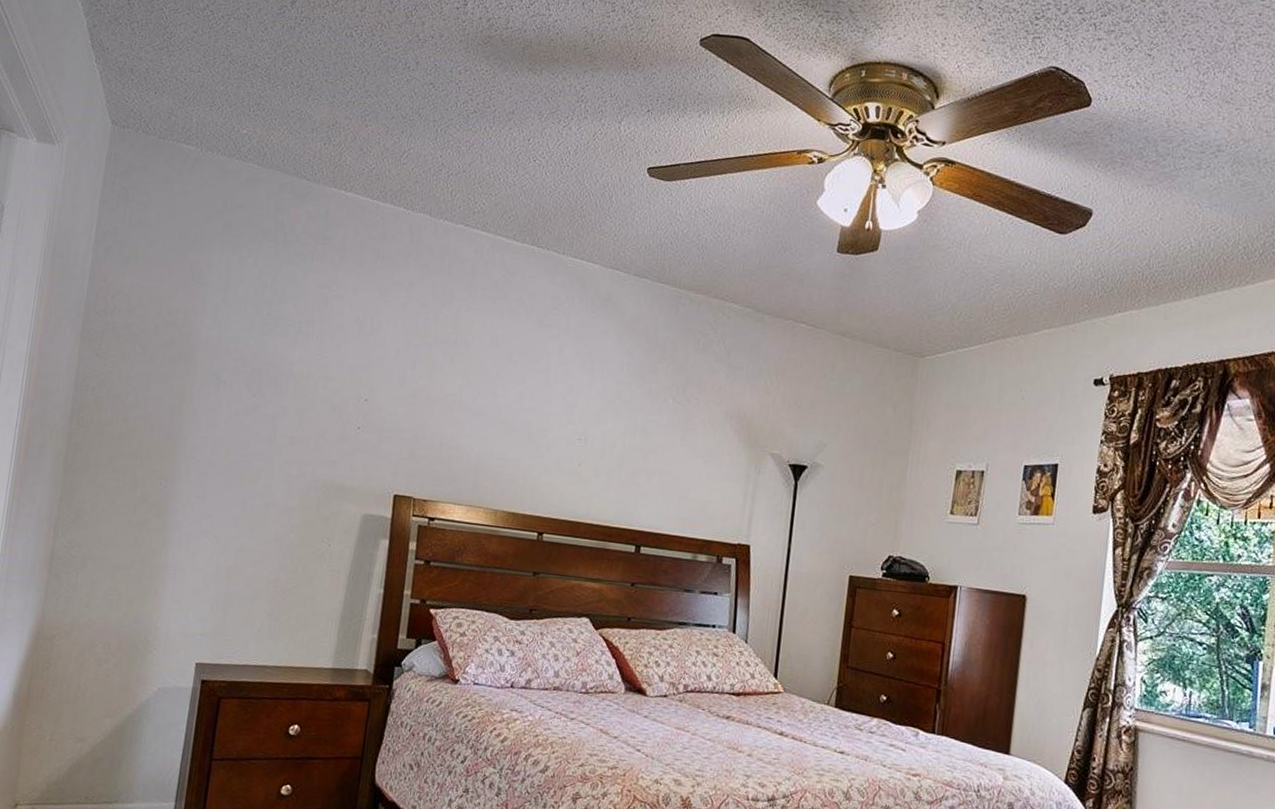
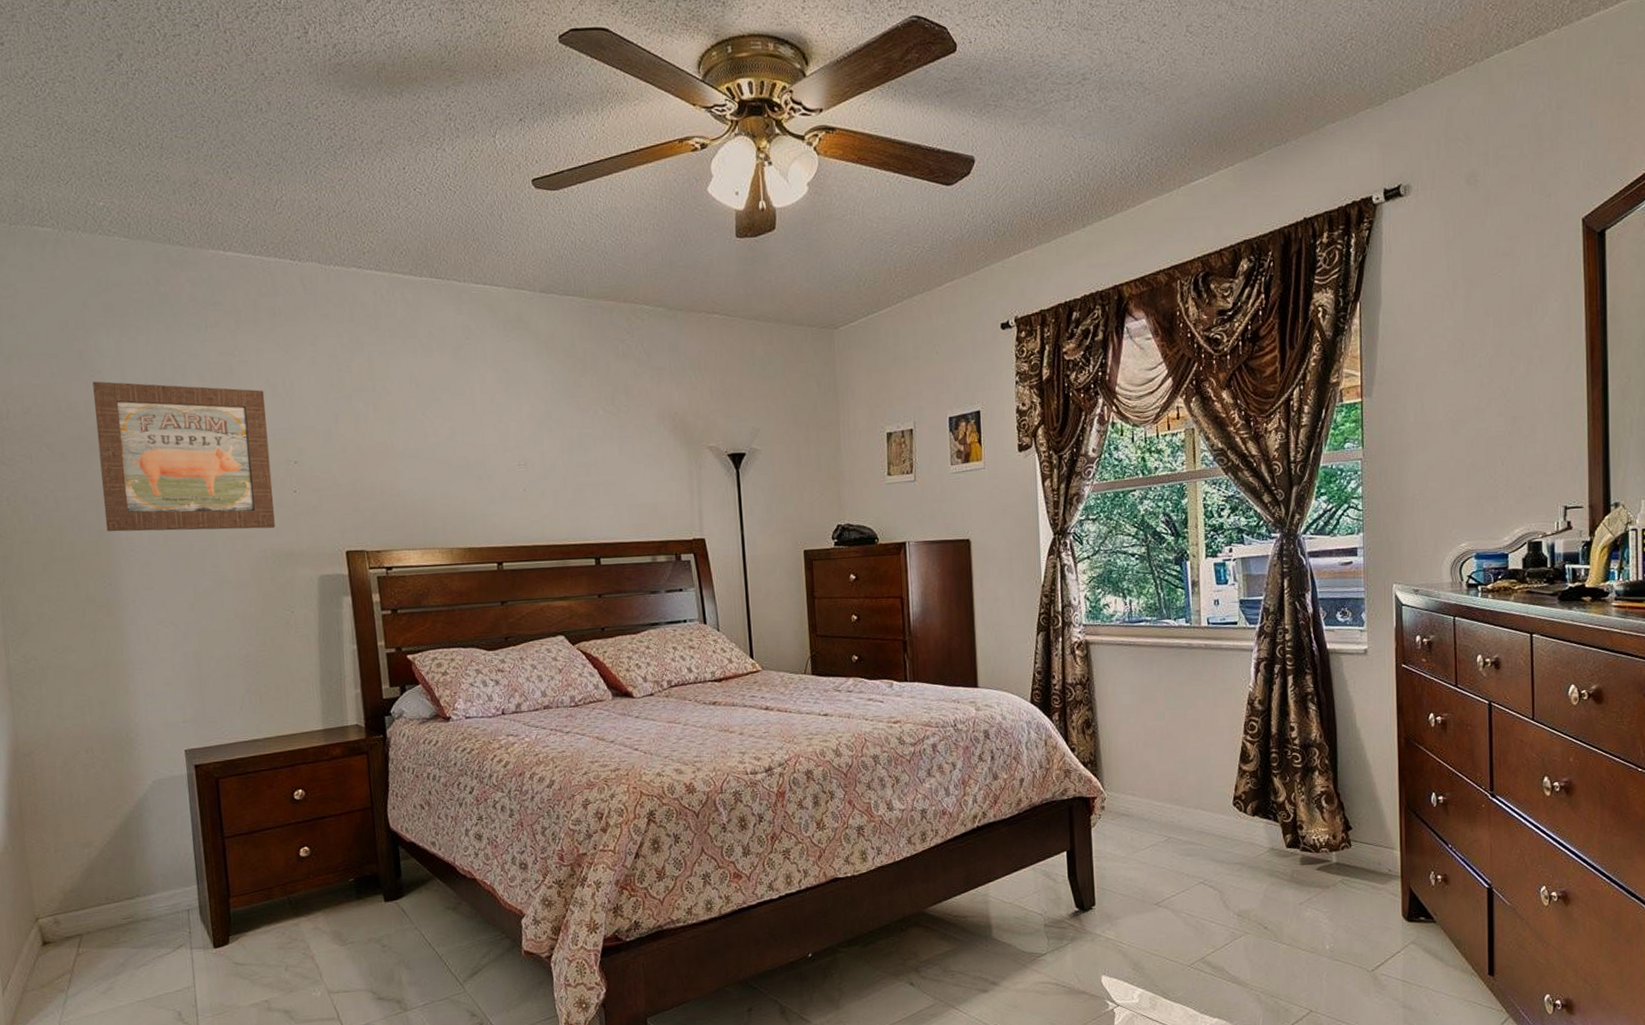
wall art: none [175,292,352,460] -> present [92,381,275,532]

